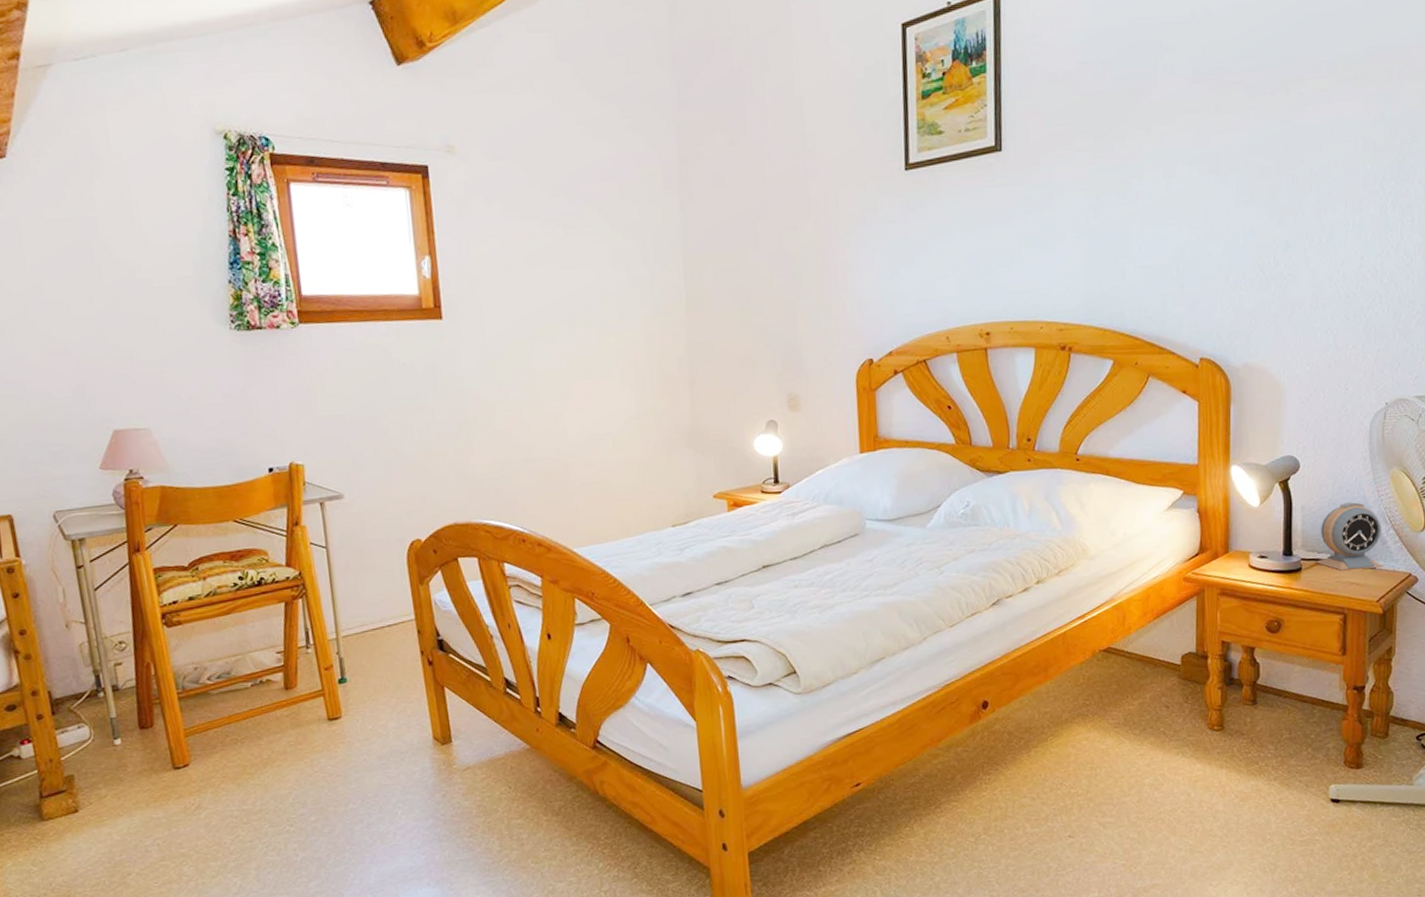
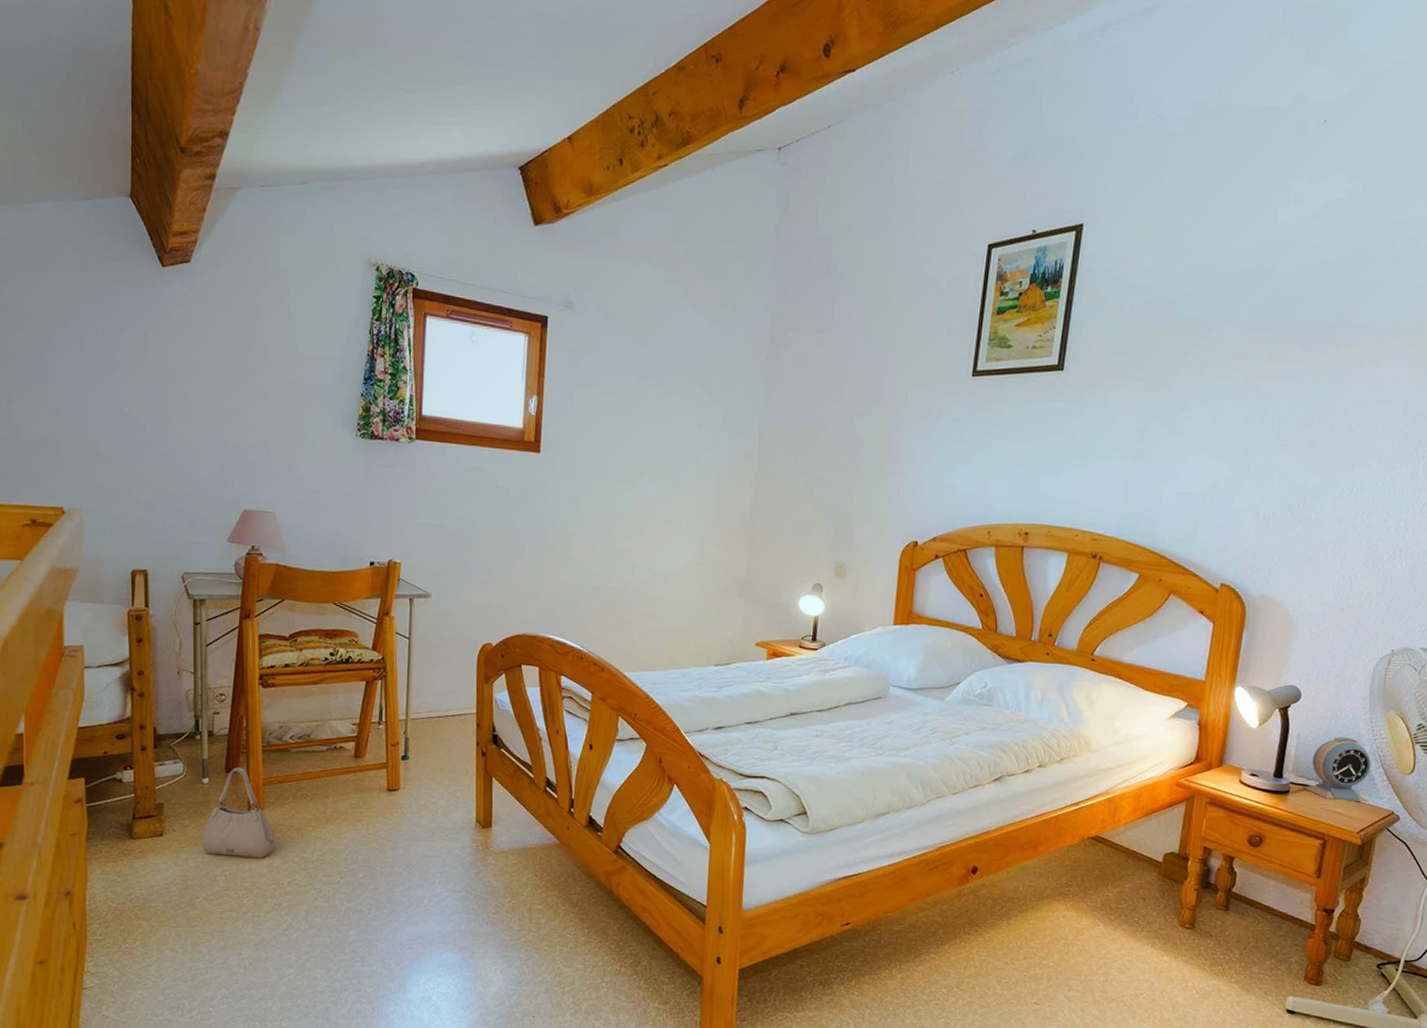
handbag: none [123,720,209,824] -> present [202,767,275,858]

